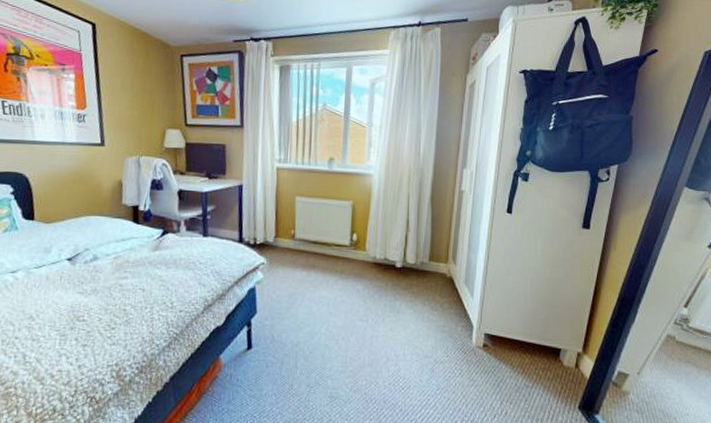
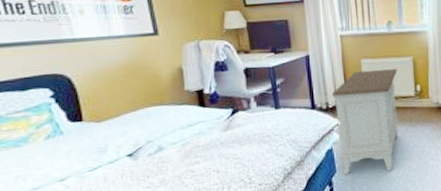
nightstand: none [262,209,334,323] -> present [332,69,399,176]

